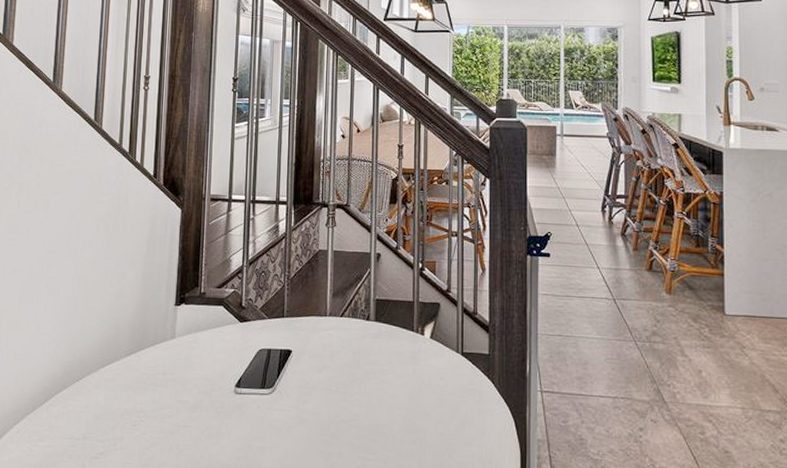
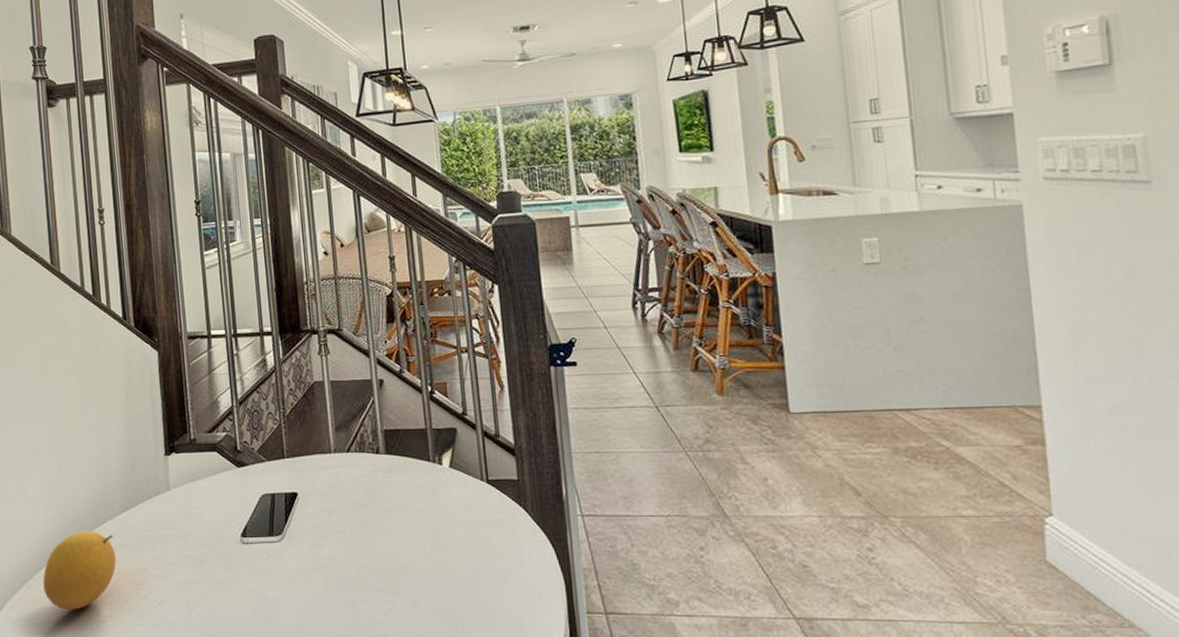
fruit: none [43,369,117,445] -> present [43,530,116,610]

